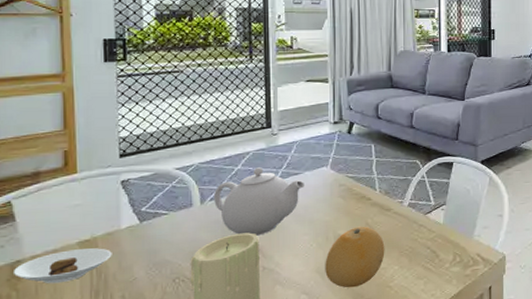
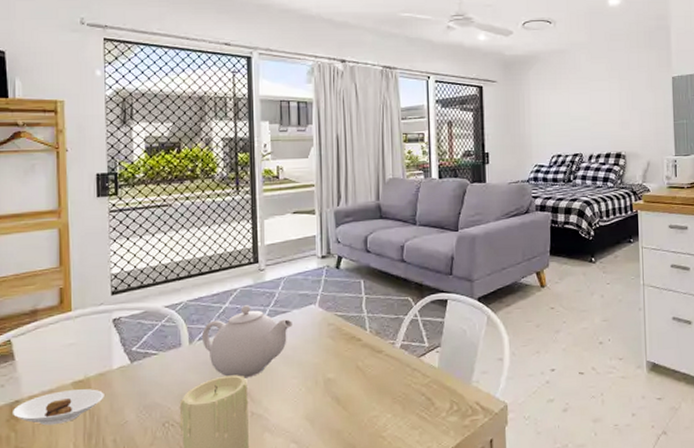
fruit: present [325,226,385,288] -> none [314,369,377,438]

